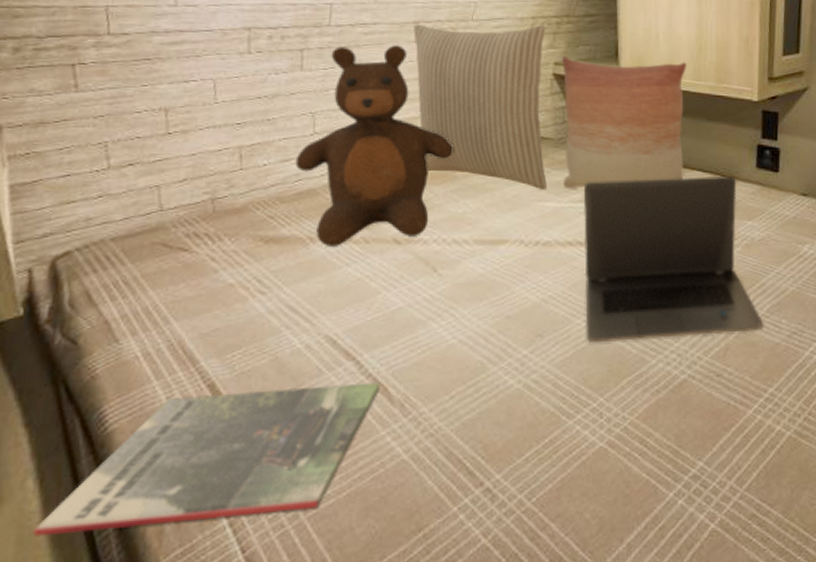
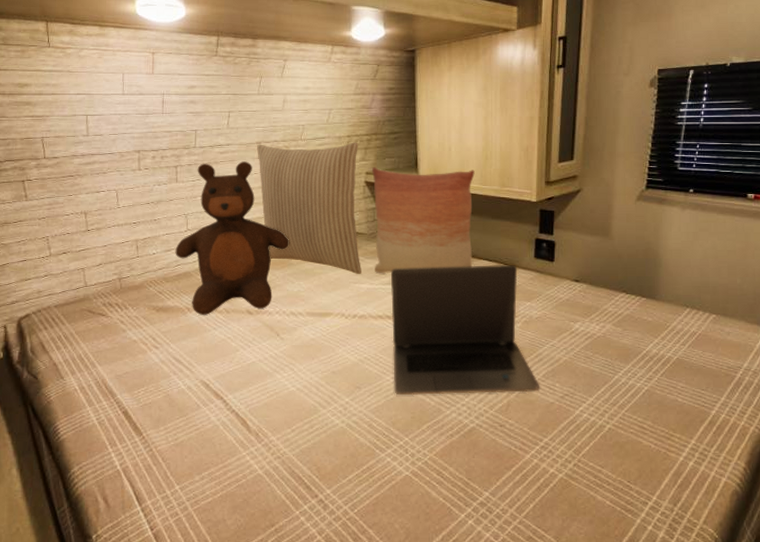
magazine: present [33,382,380,537] -> none [18,416,241,508]

